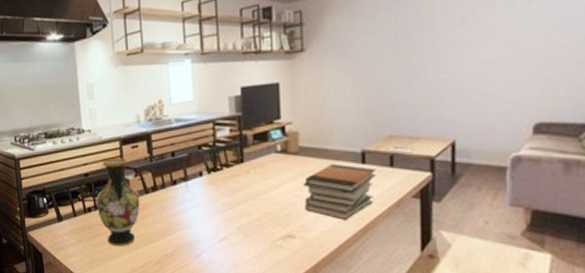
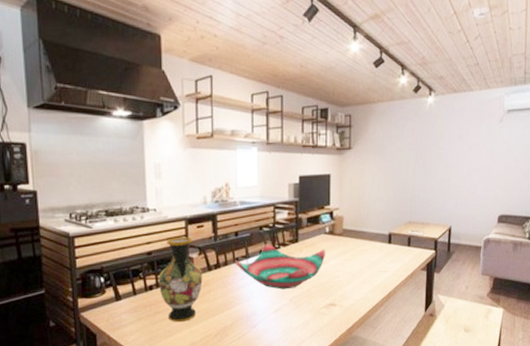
decorative bowl: none [172,165,278,216] -> present [234,244,325,290]
book stack: present [303,164,376,220] -> none [344,243,398,290]

